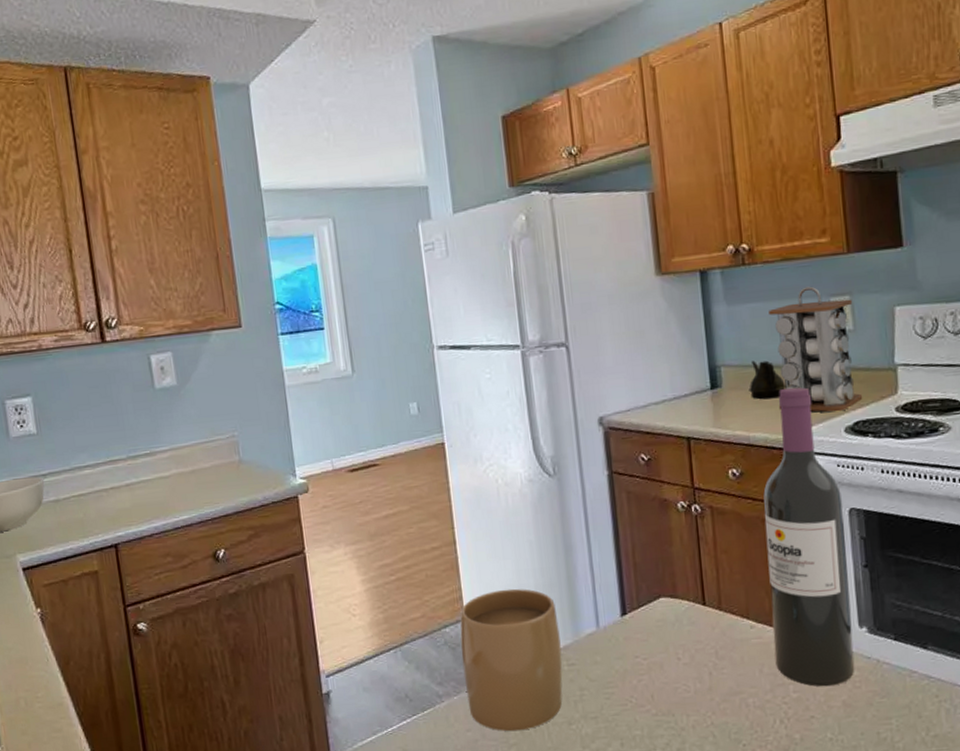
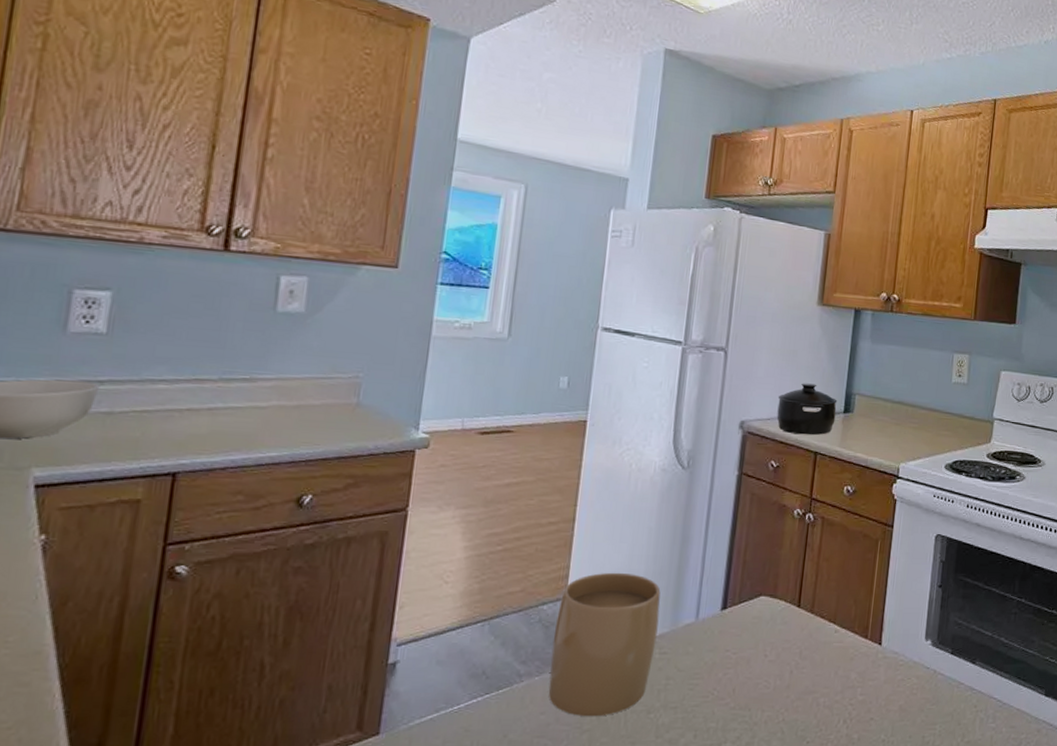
saucepan: none [633,363,703,422] -> present [776,383,838,436]
teapot: present [749,360,787,399] -> none [875,394,906,430]
wine bottle: present [763,387,855,687] -> none [850,422,933,692]
spice rack: present [769,286,863,413] -> none [896,340,971,450]

